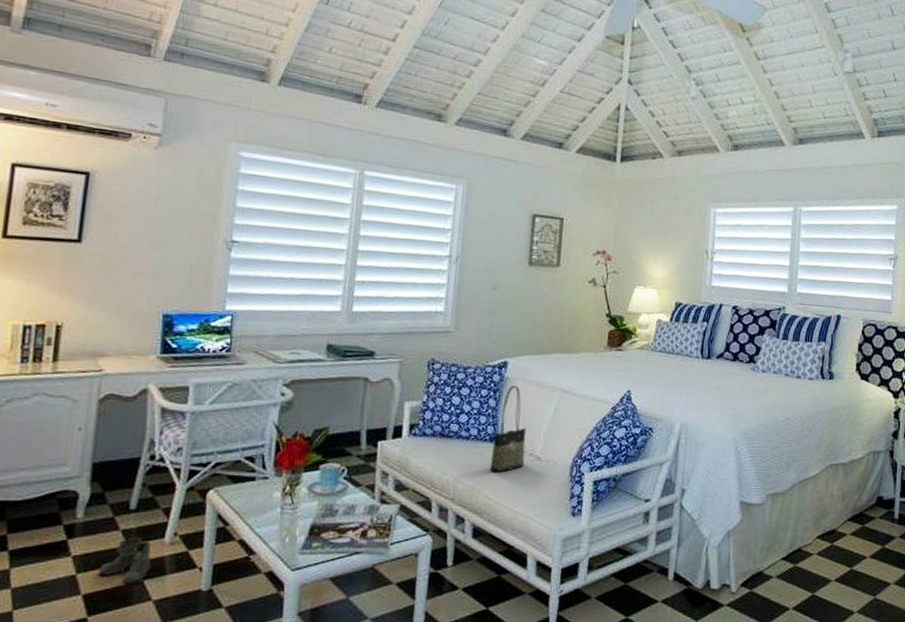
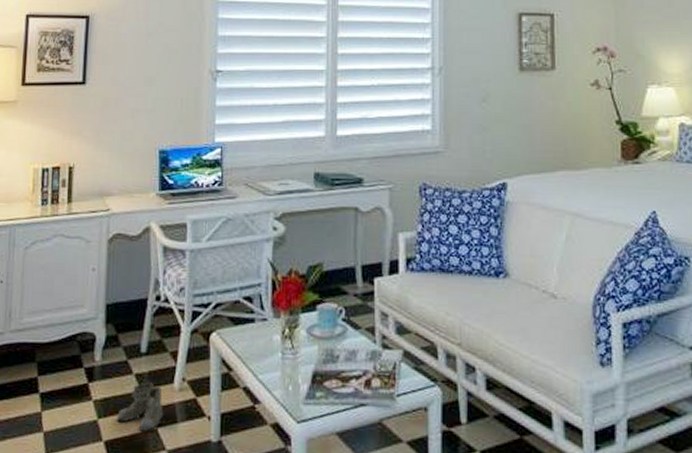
tote bag: present [489,386,527,473] -> none [498,211,538,313]

